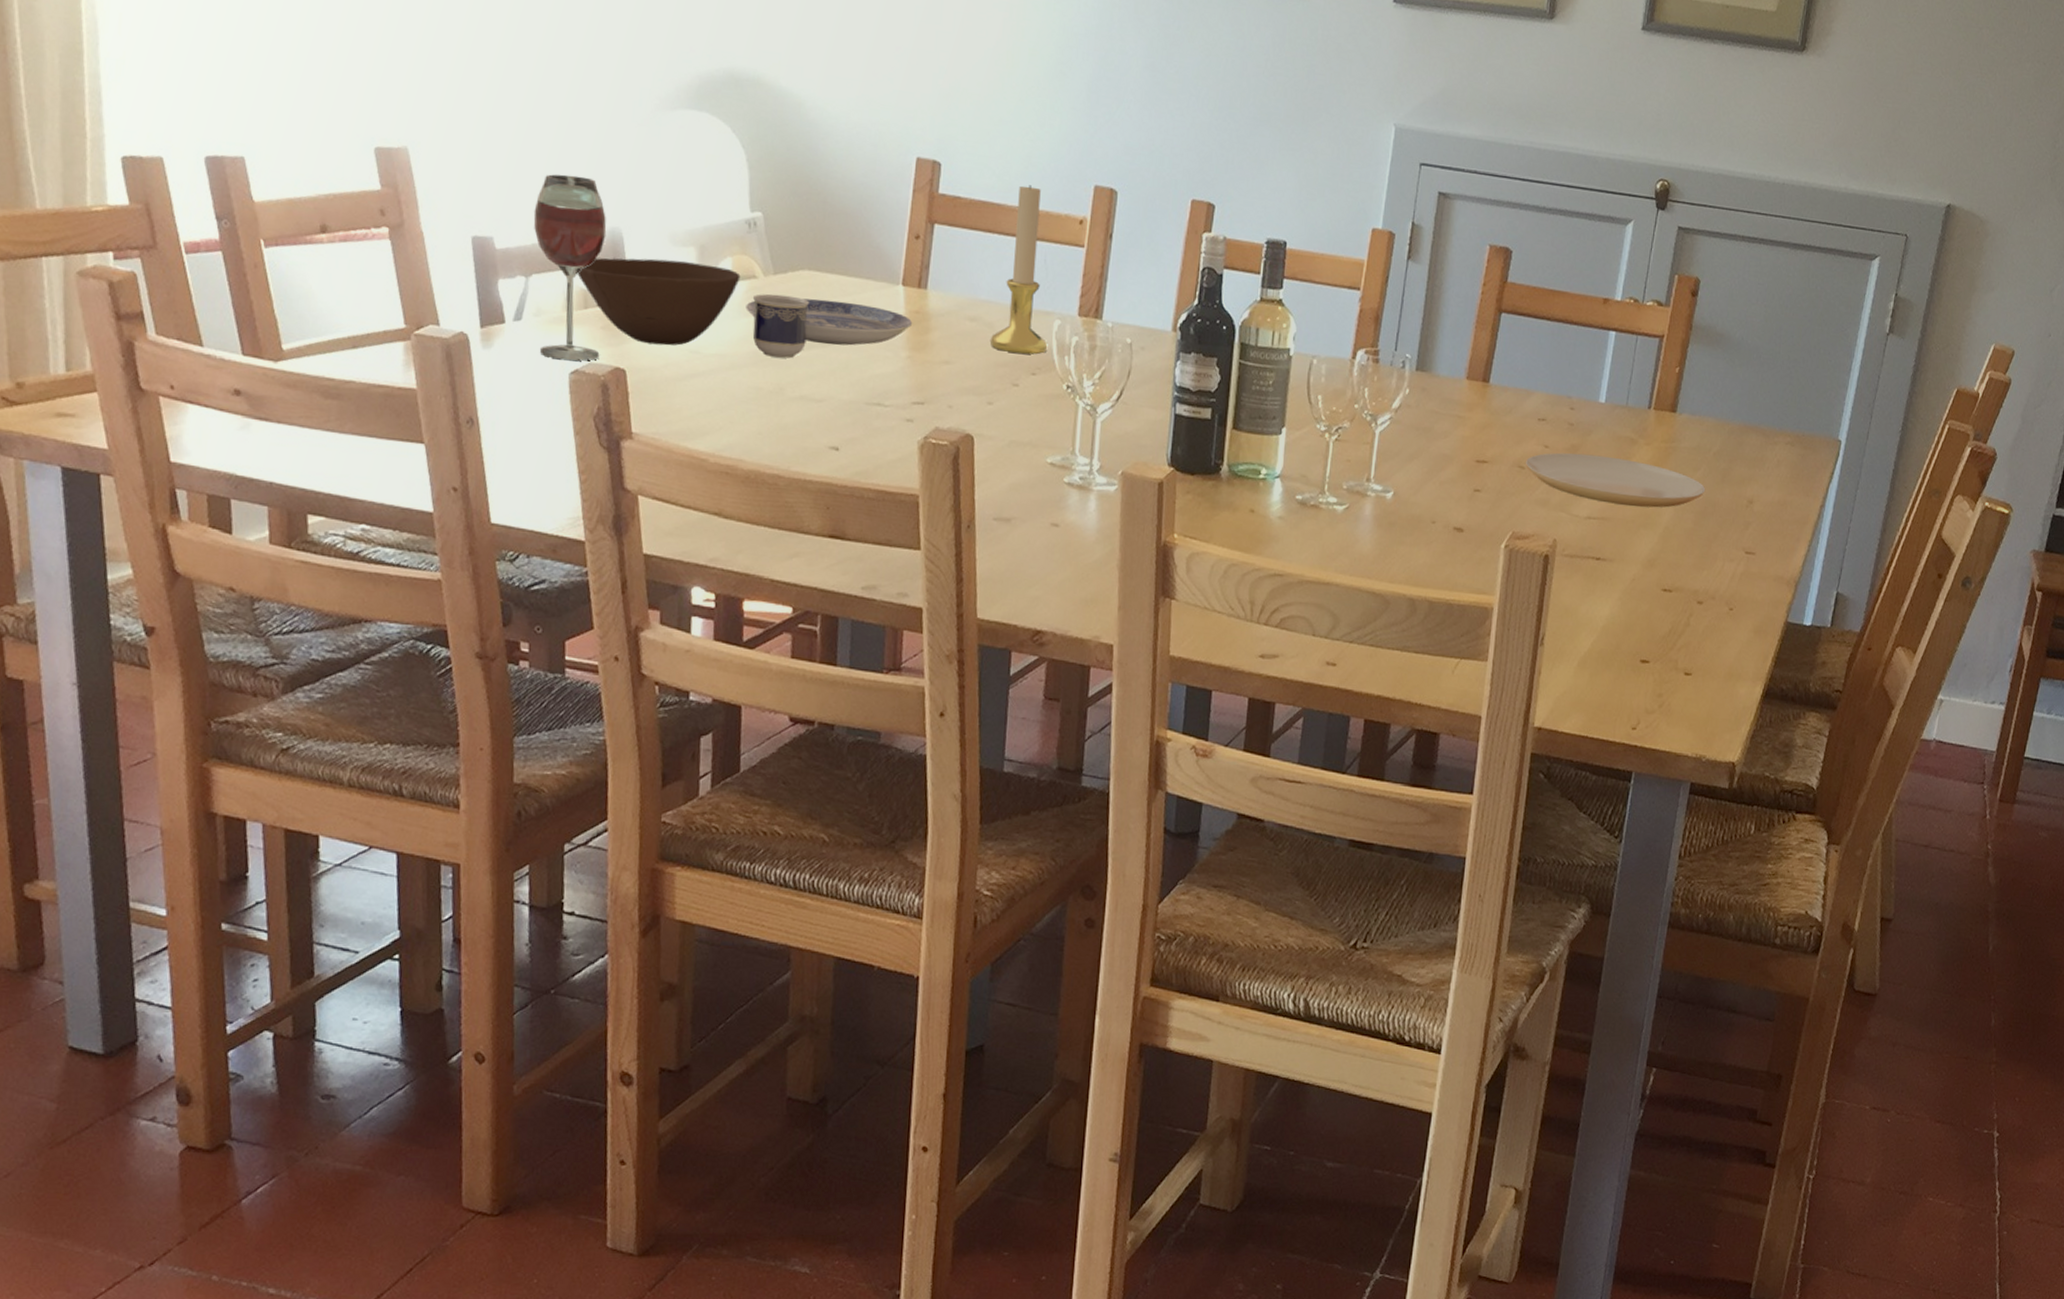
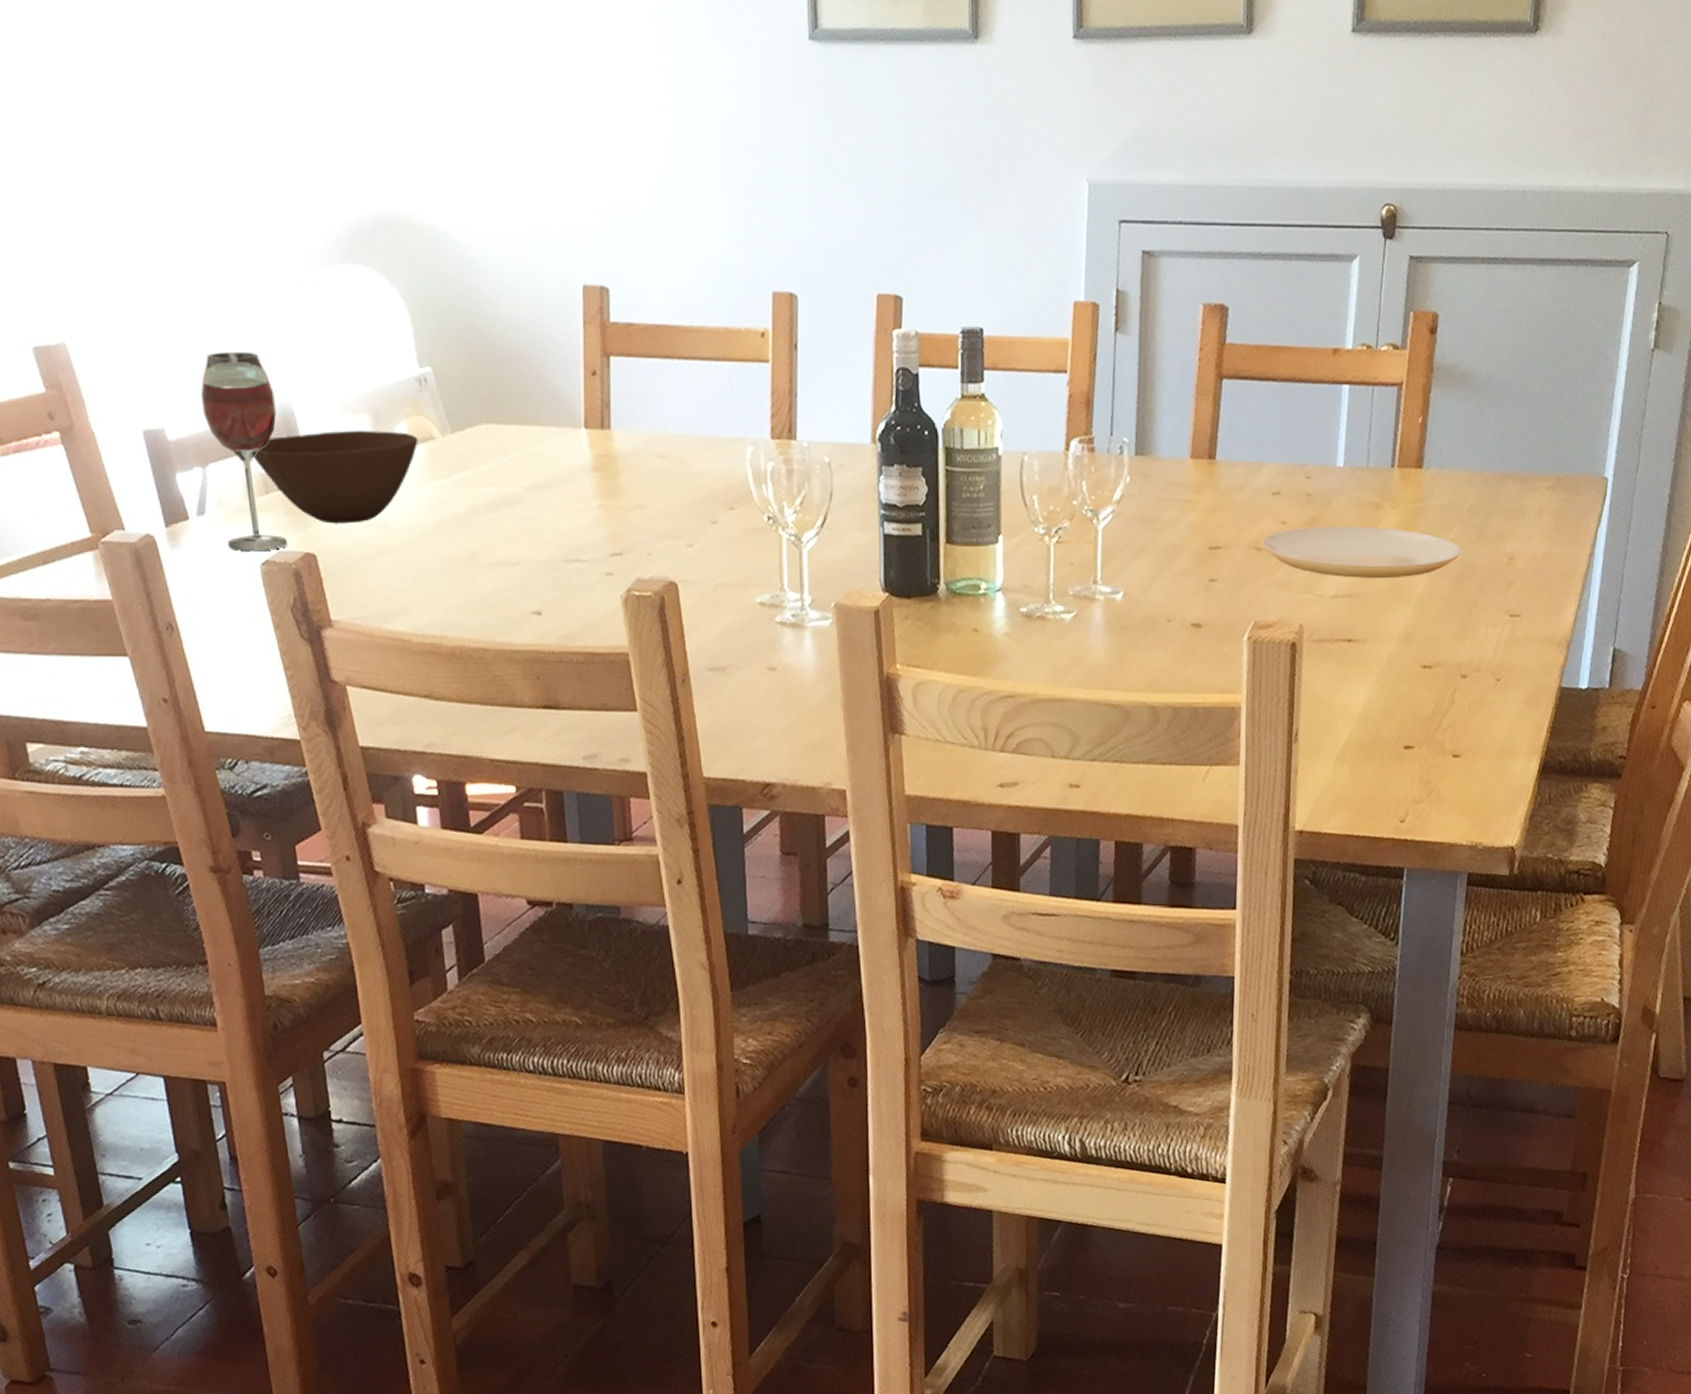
plate: present [745,298,913,346] -> none [427,453,601,503]
cup: present [752,294,809,359] -> none [433,454,494,522]
candle holder: present [989,185,1048,355] -> none [682,300,743,487]

